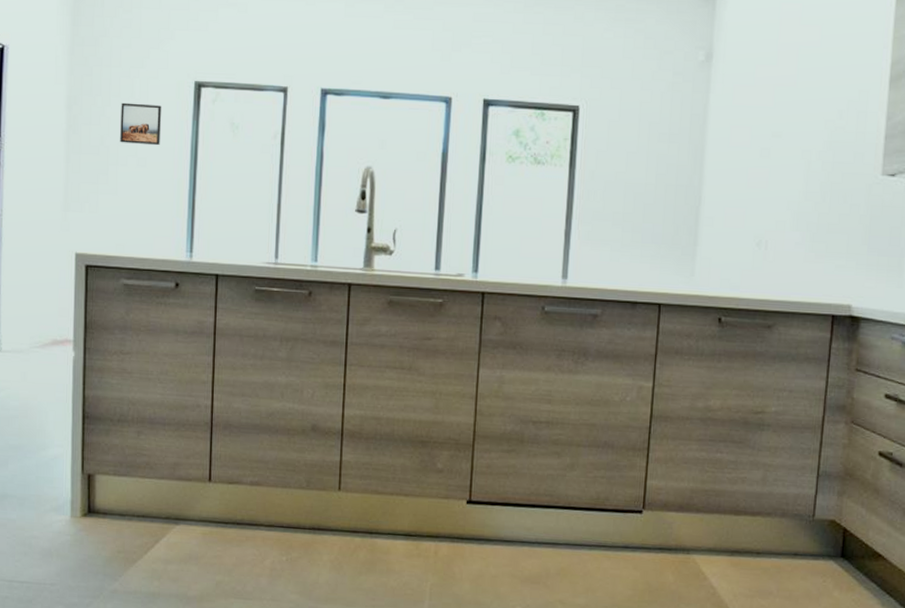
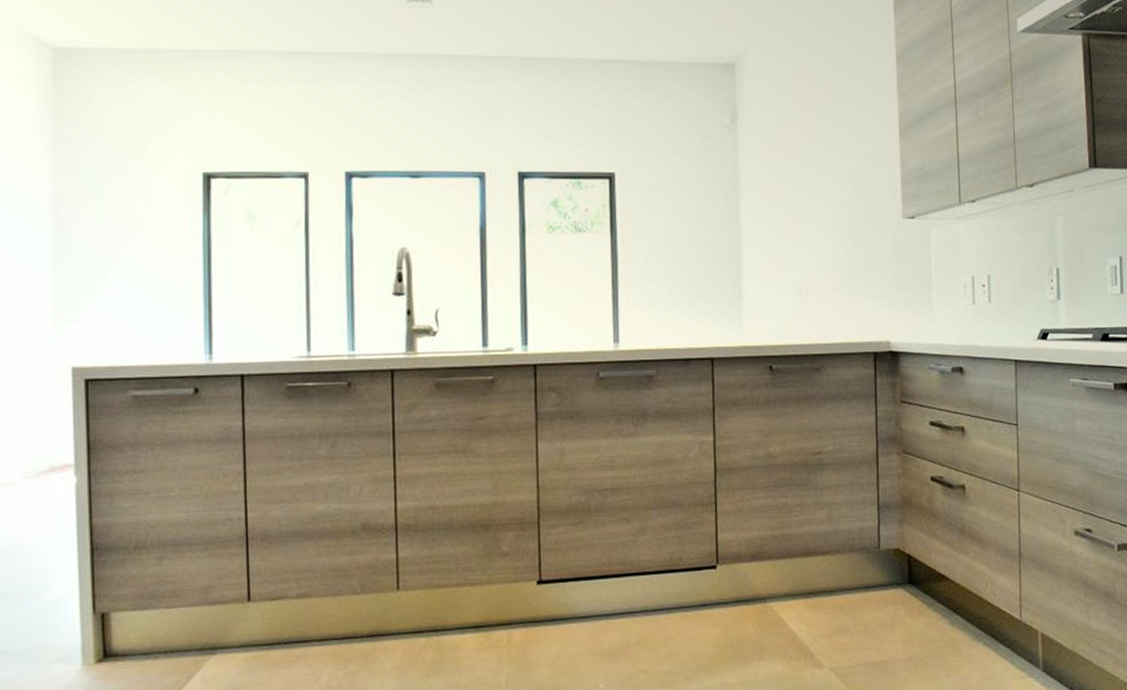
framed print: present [120,102,161,145] -> none [118,200,167,243]

